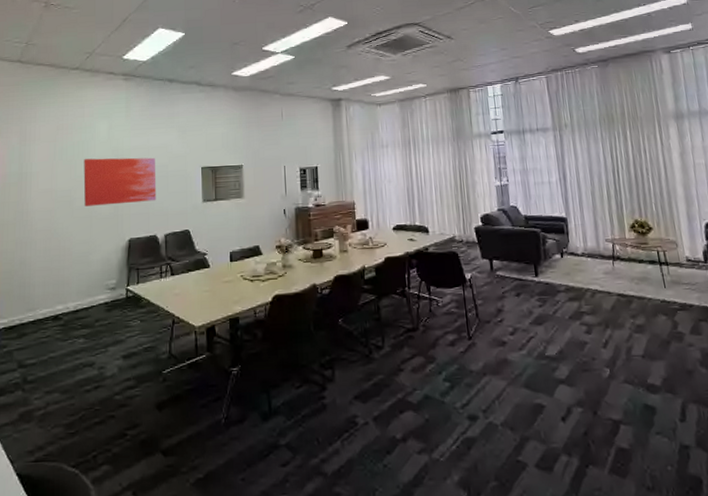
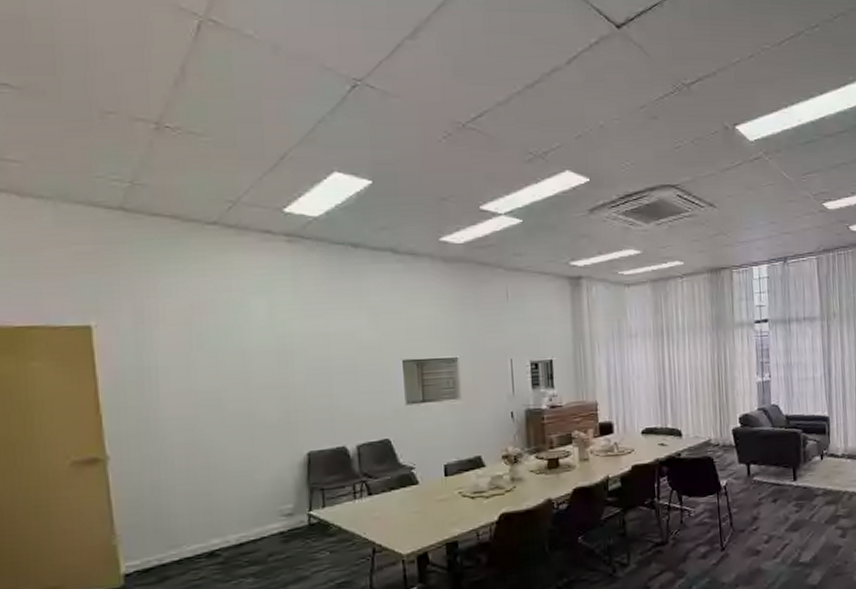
wall art: present [83,157,157,206] -> none [235,347,343,412]

